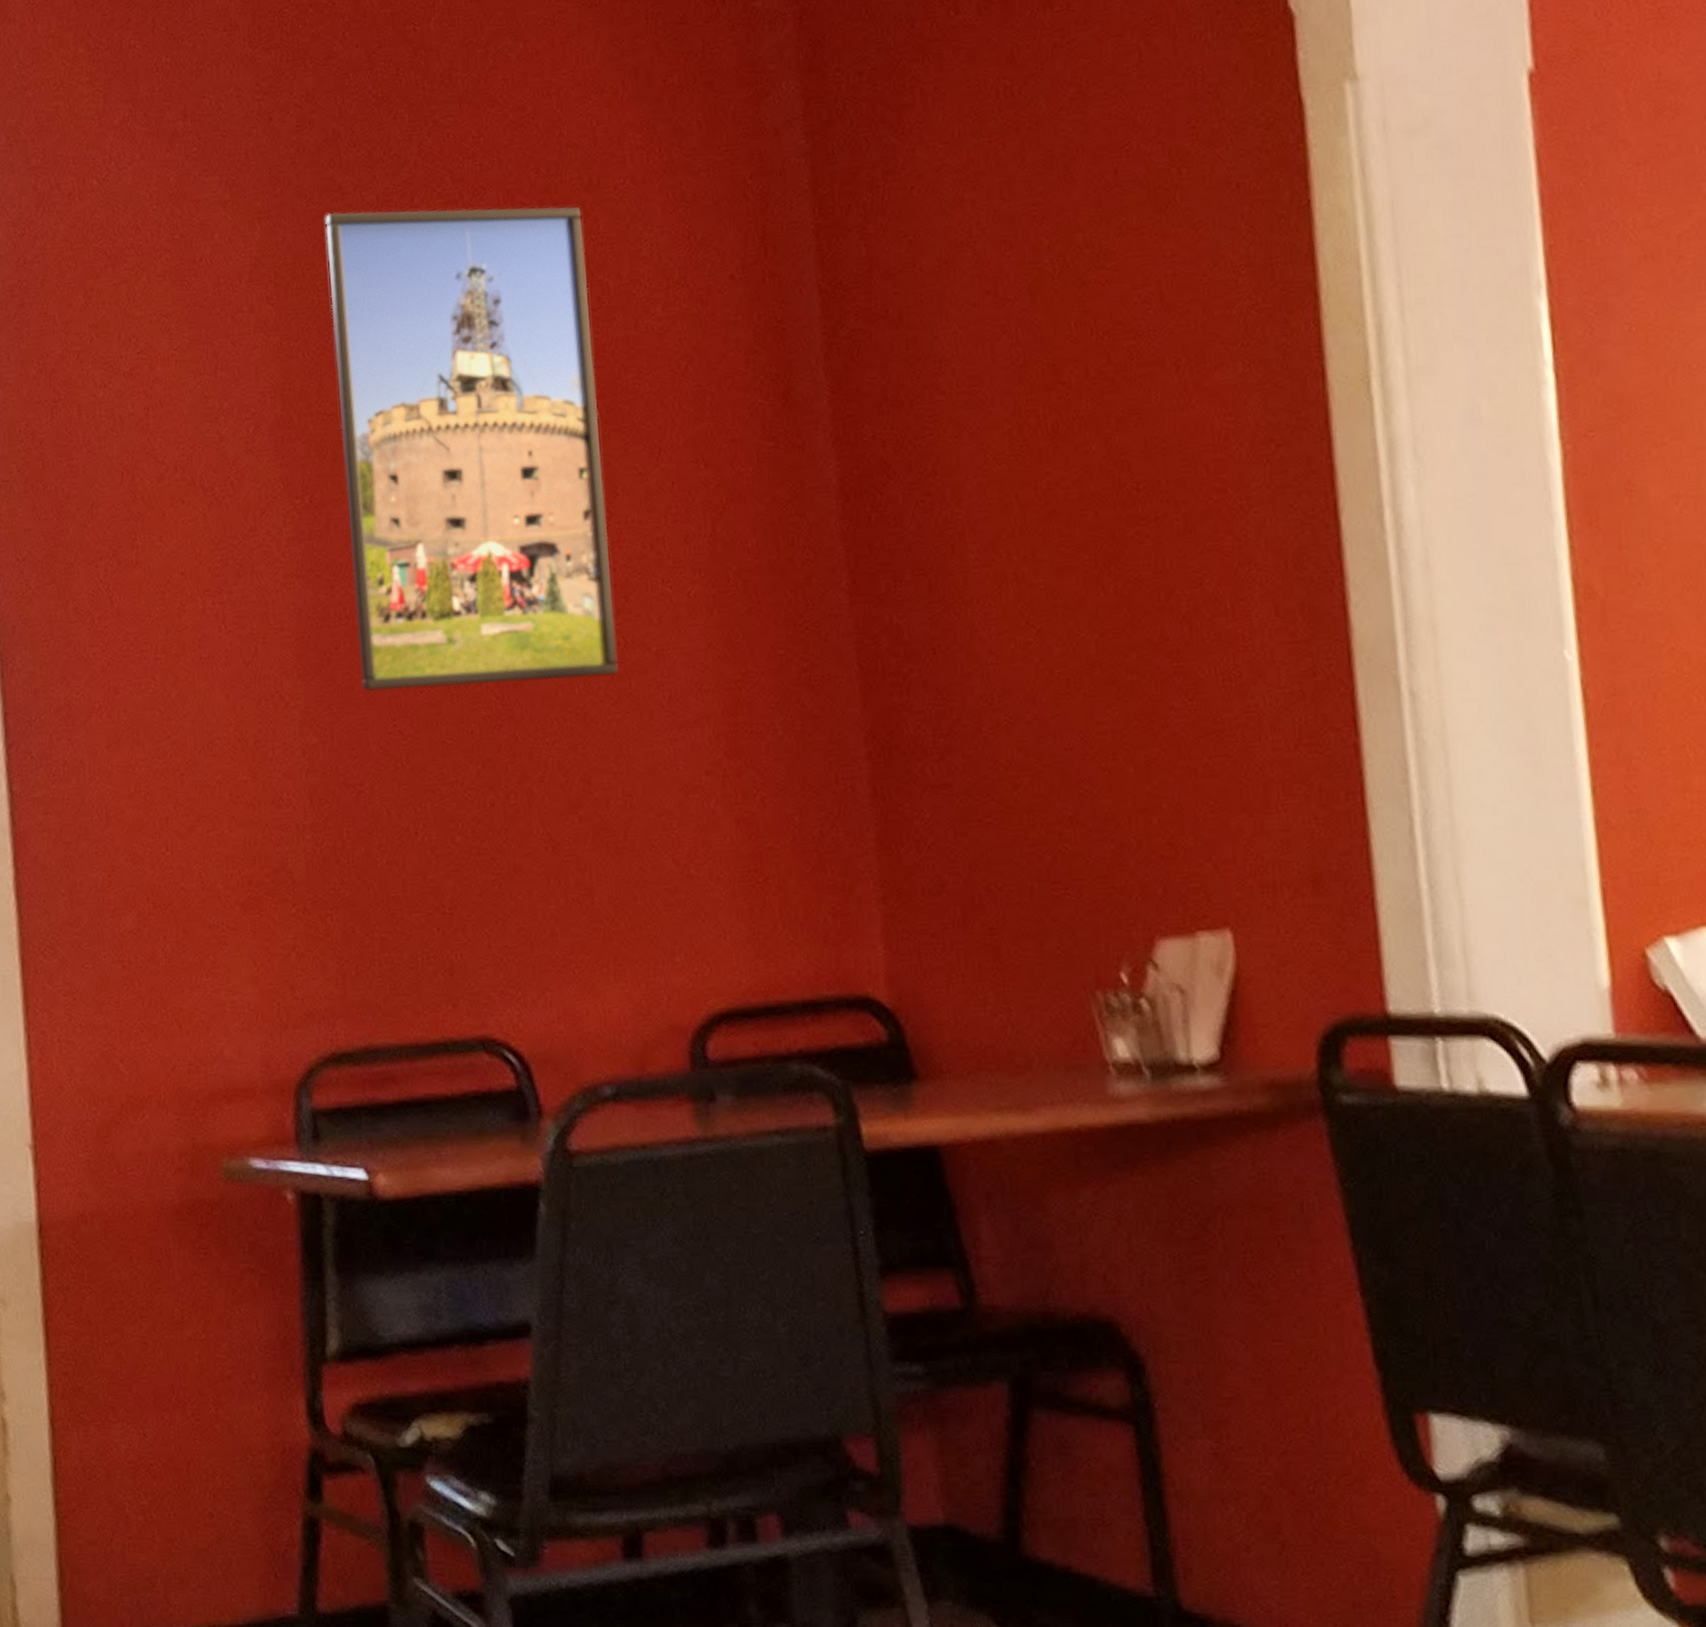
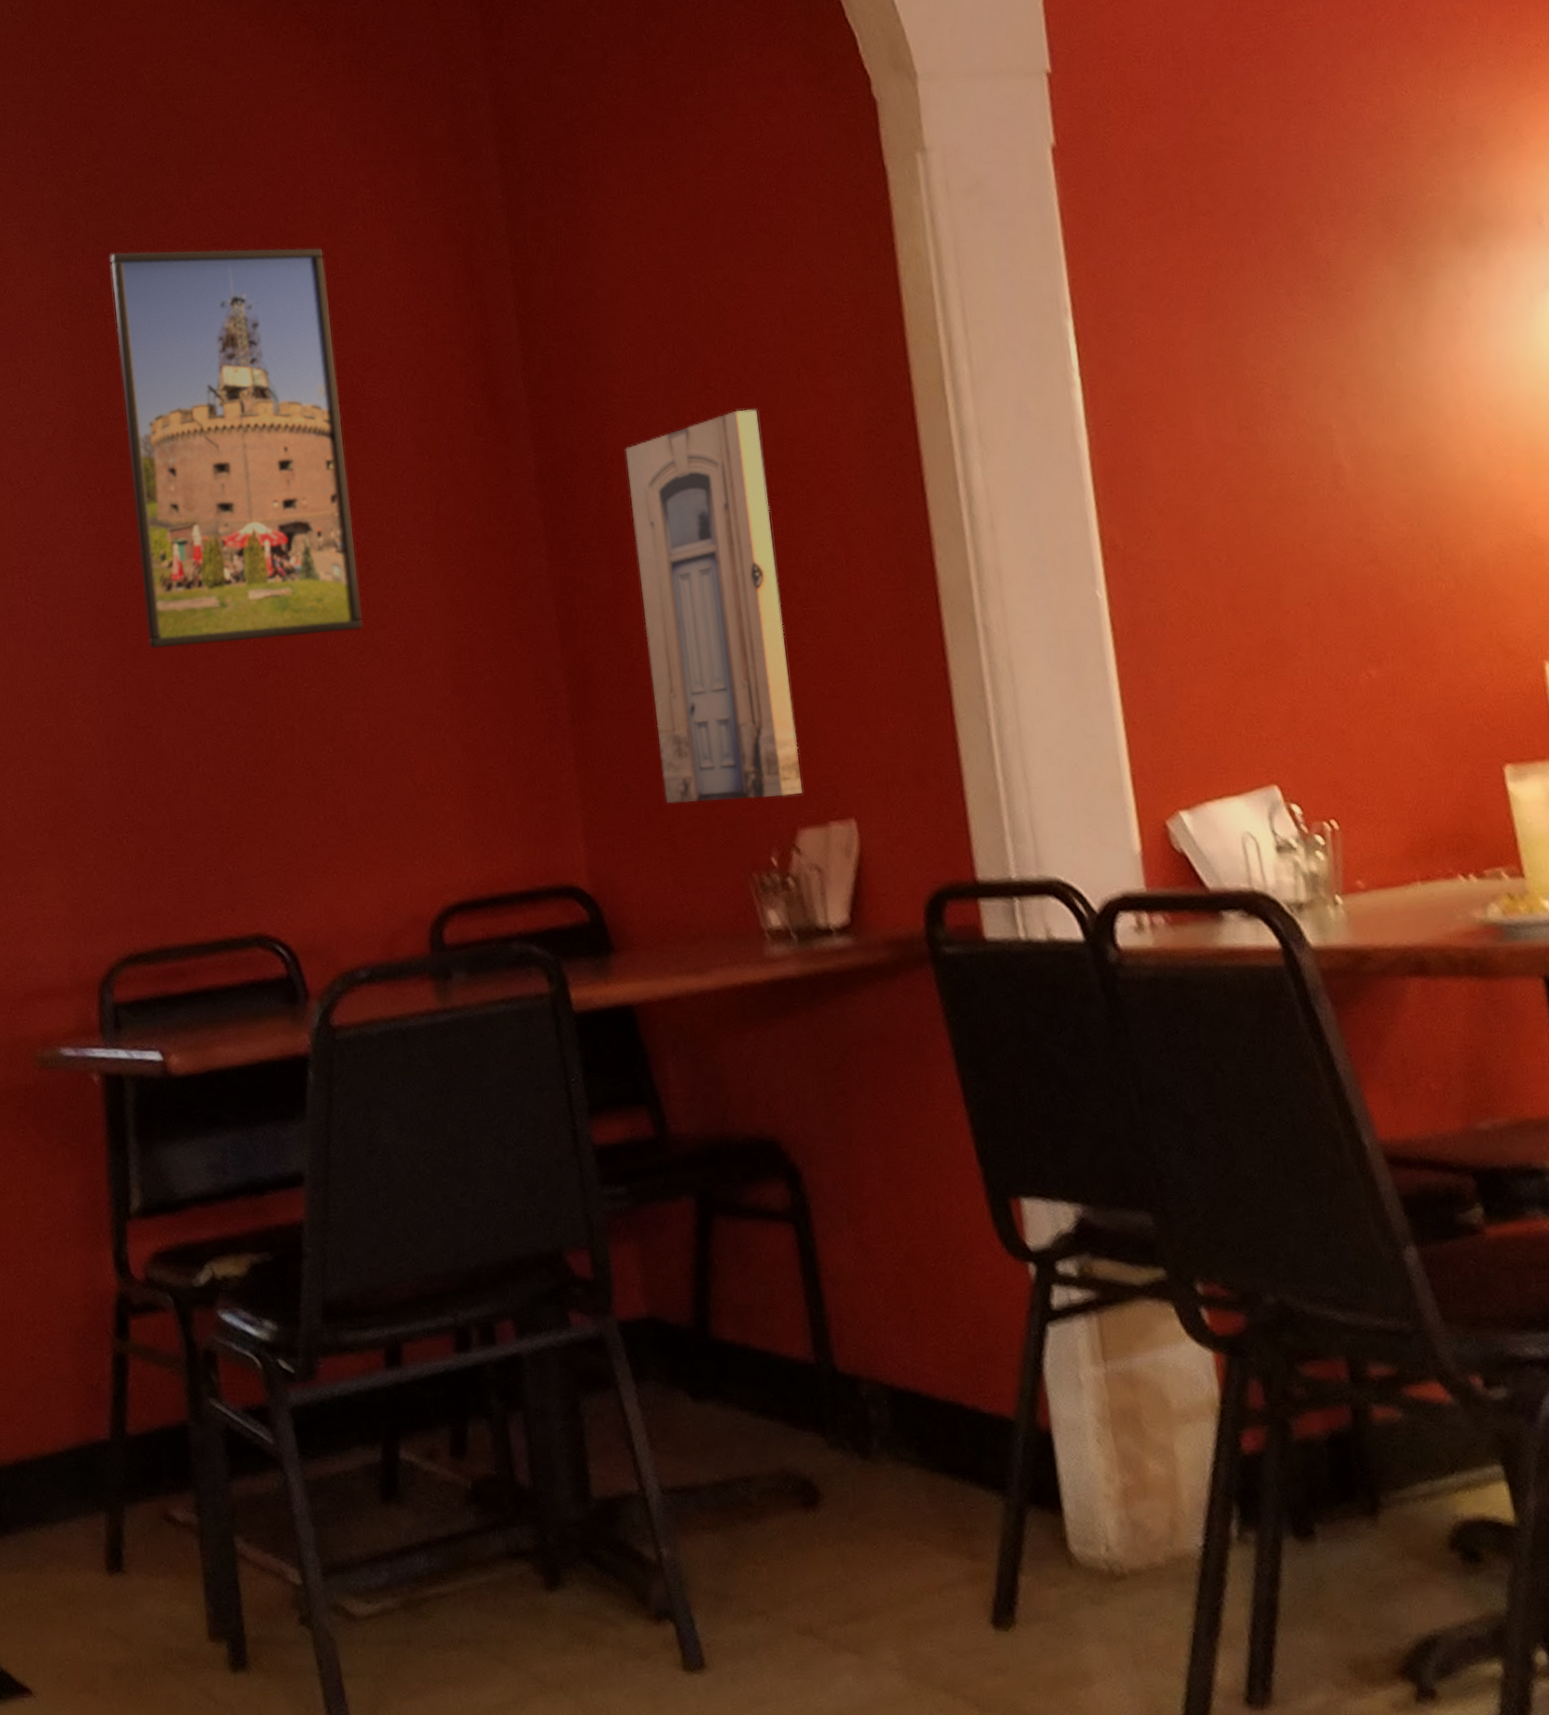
wall art: none [950,410,1163,902] -> present [625,409,802,804]

